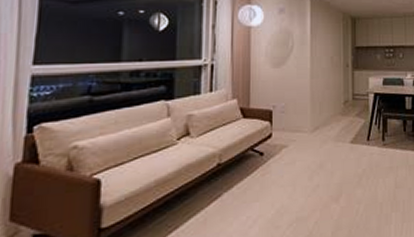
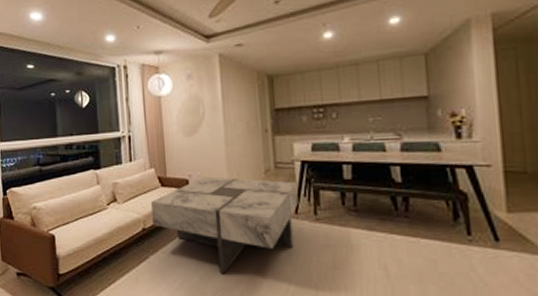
coffee table: none [230,107,370,205] -> present [151,176,299,274]

